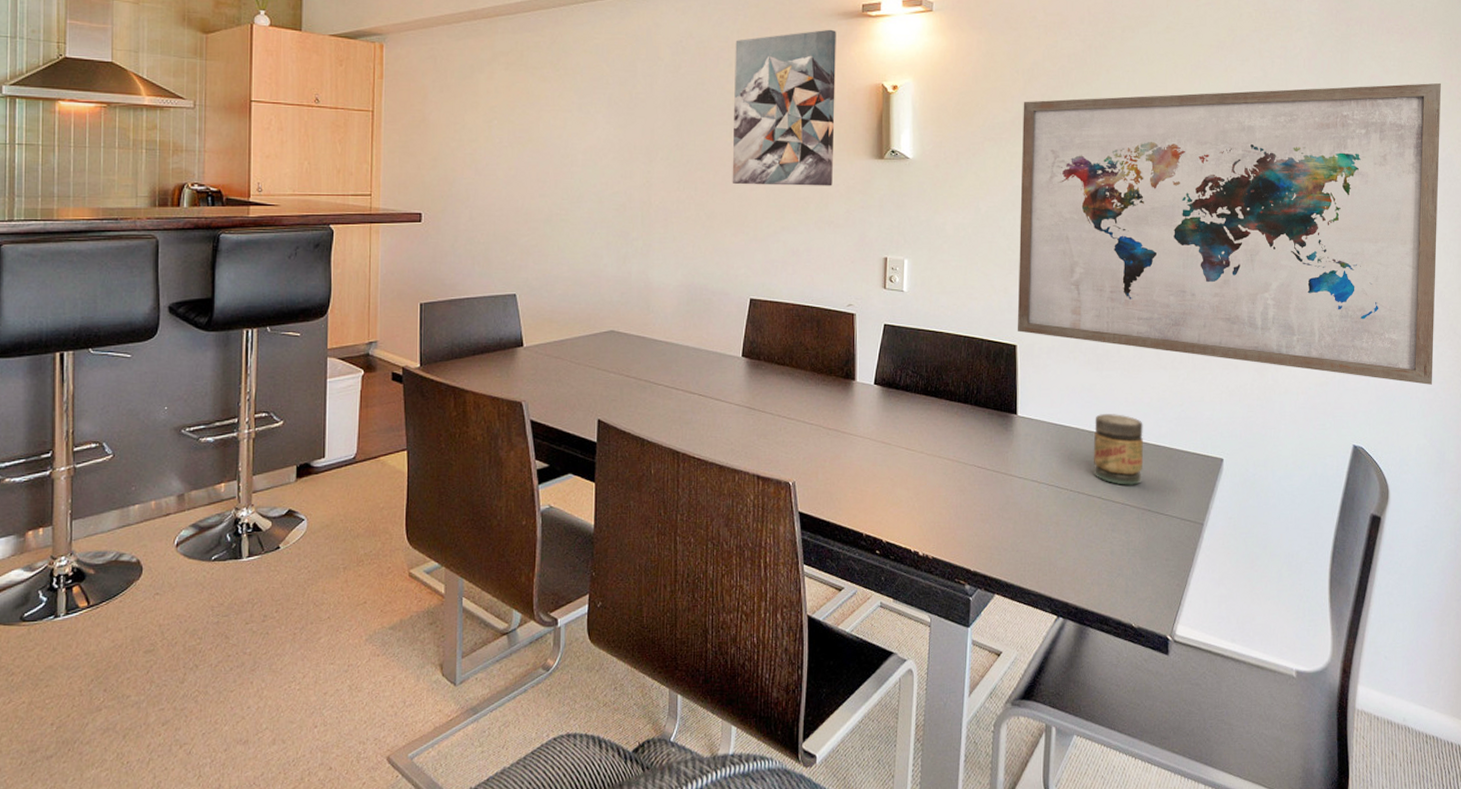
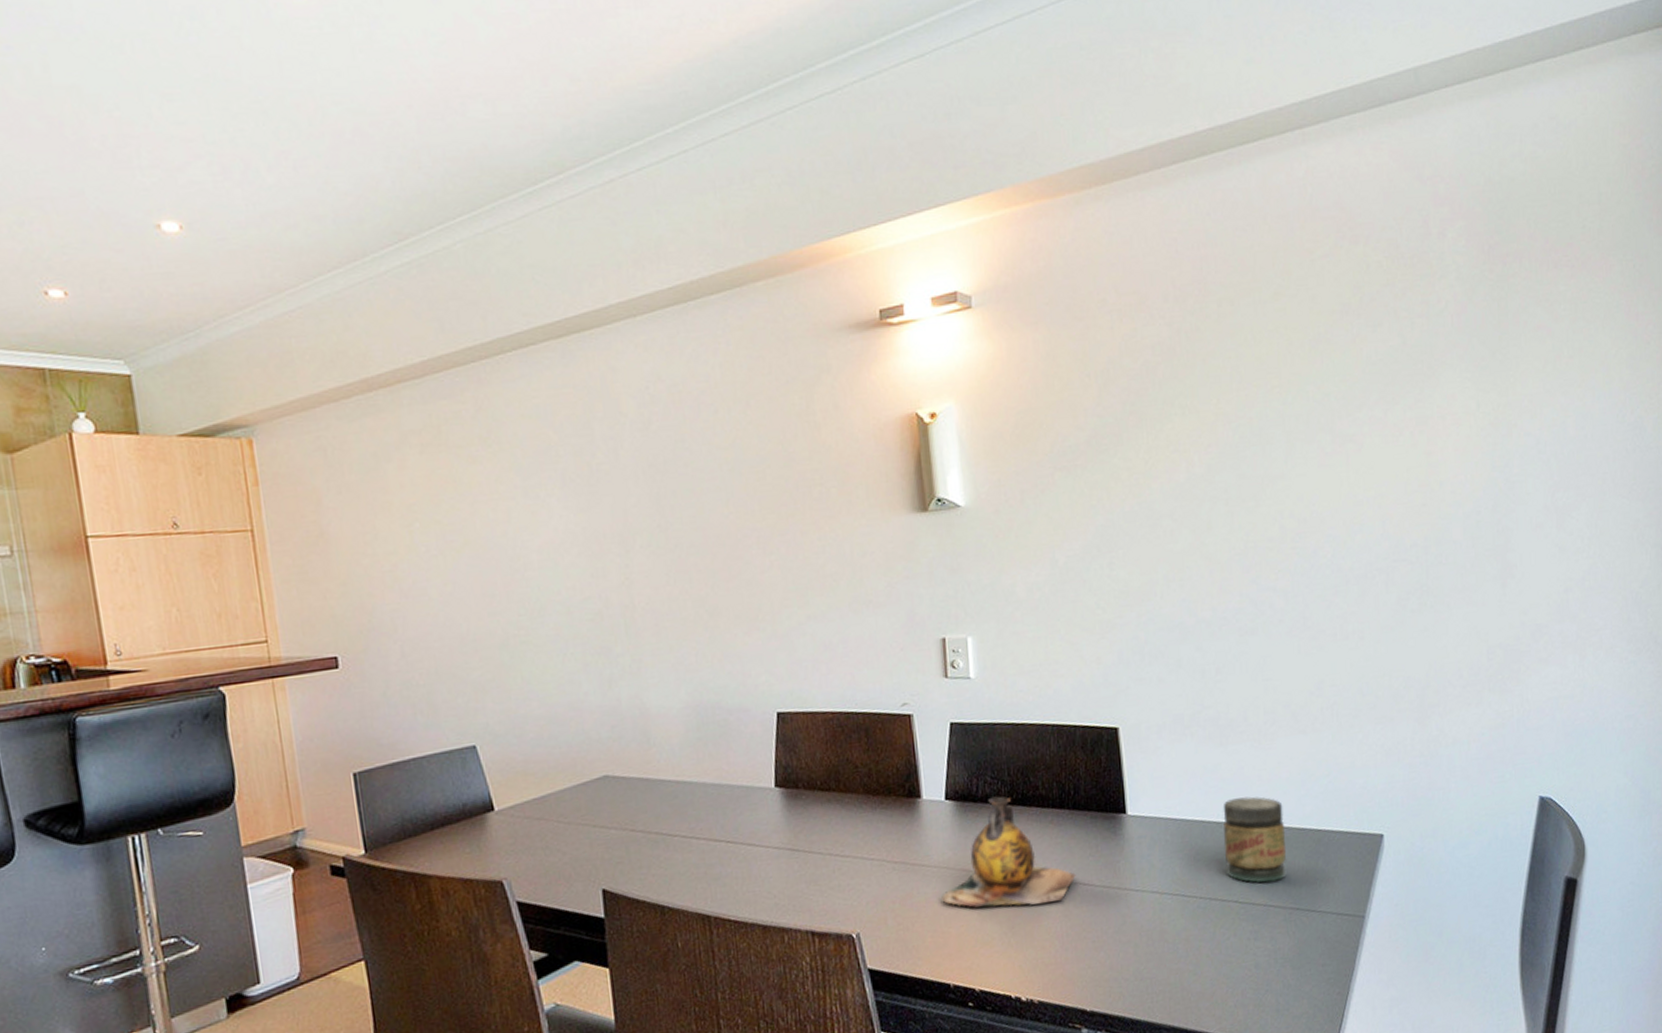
wall art: present [732,29,836,186] -> none [719,347,866,568]
vase: none [863,387,972,478] -> present [941,796,1076,908]
wall art: present [1018,82,1441,385] -> none [1099,325,1631,712]

